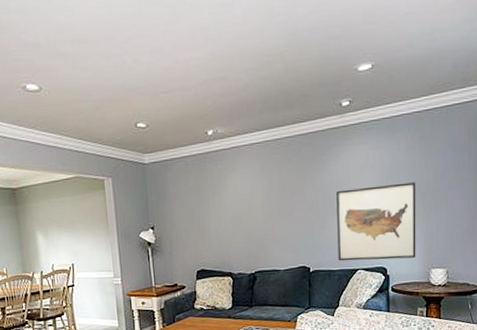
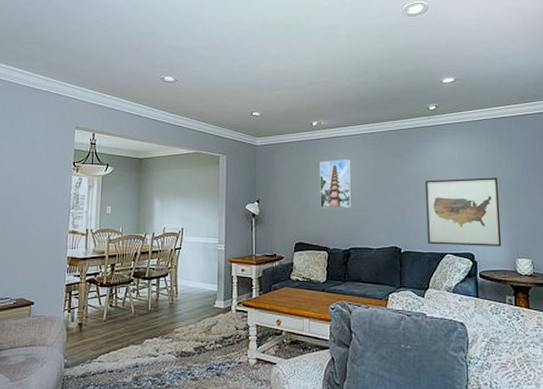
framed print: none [218,173,256,231] -> present [320,159,352,209]

